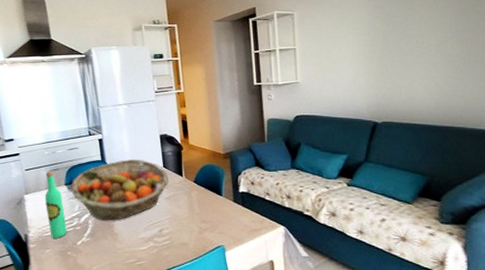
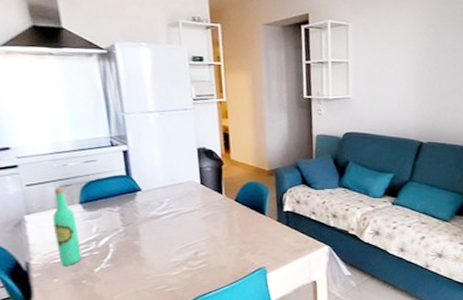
fruit basket: present [71,158,169,221] -> none [87,174,207,244]

